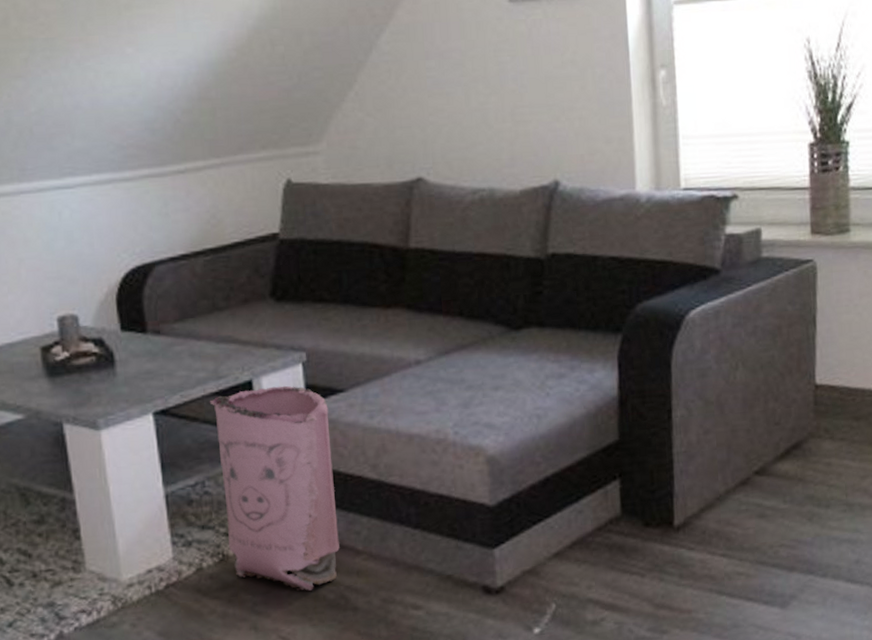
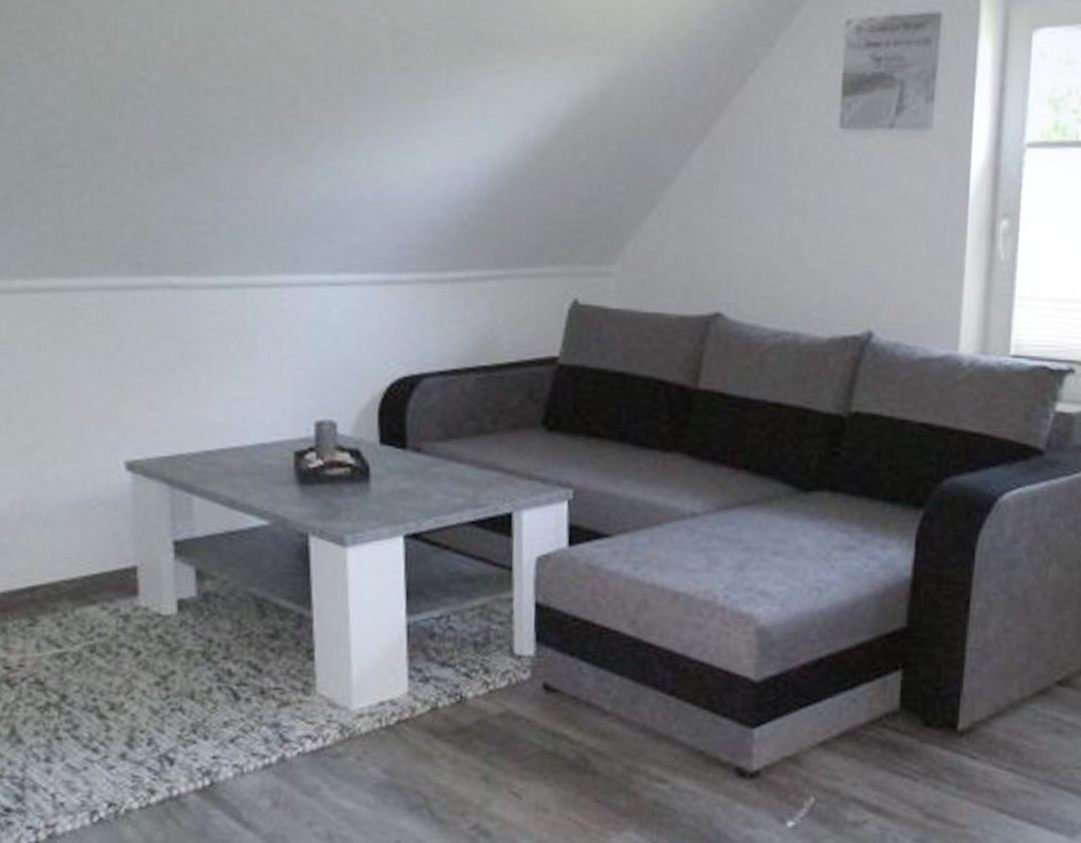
bag: present [209,385,340,591] -> none [464,522,591,747]

